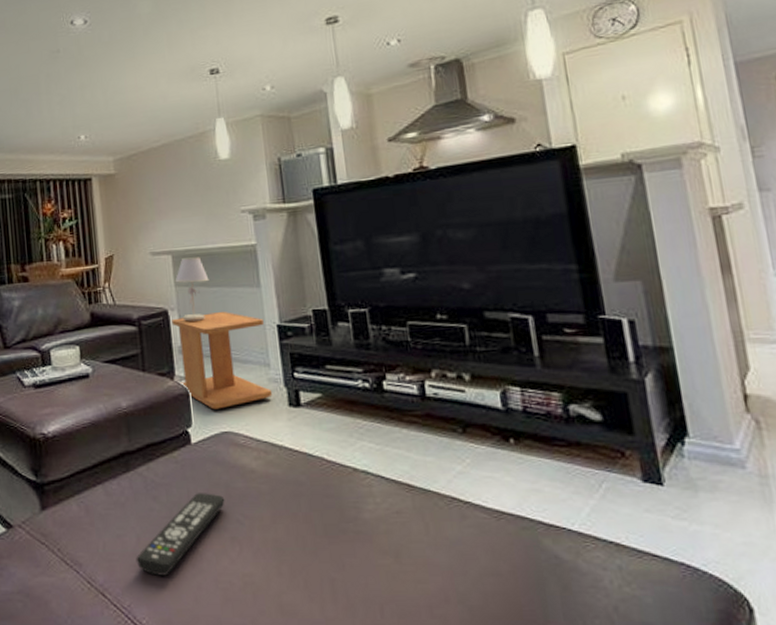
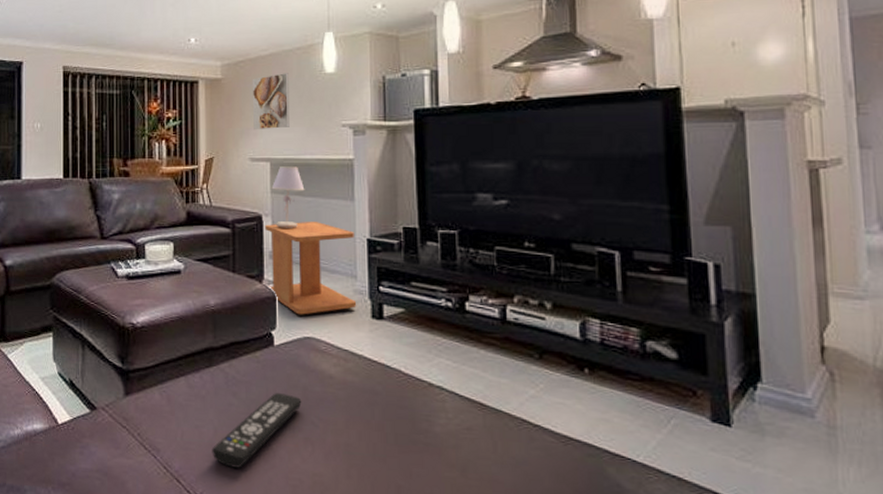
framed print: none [147,162,188,224] -> present [253,73,290,130]

